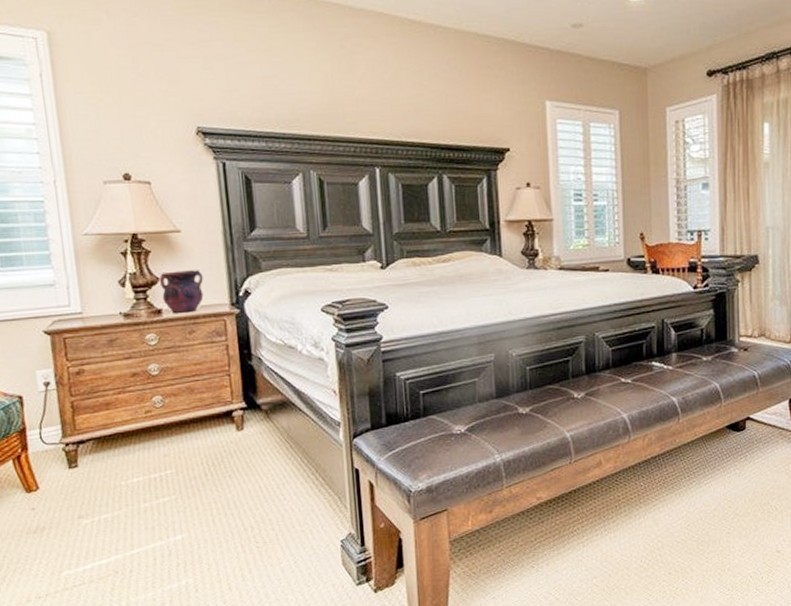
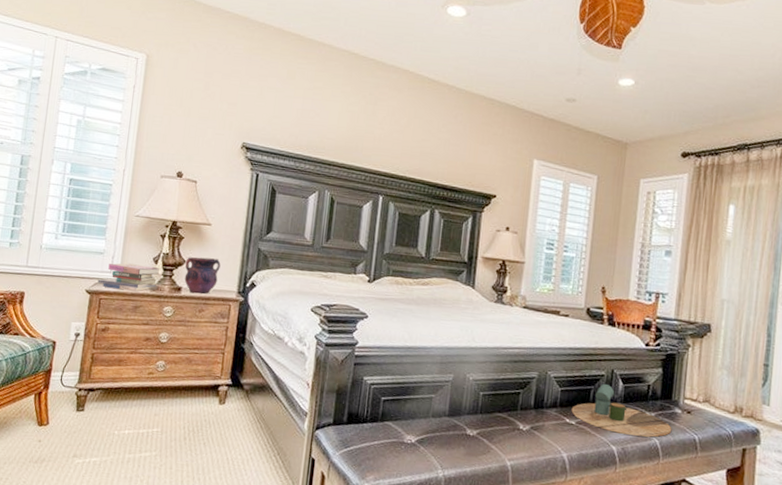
books: none [55,291,133,324] -> present [97,263,160,292]
decorative tray: none [625,335,731,384] -> present [571,383,672,438]

